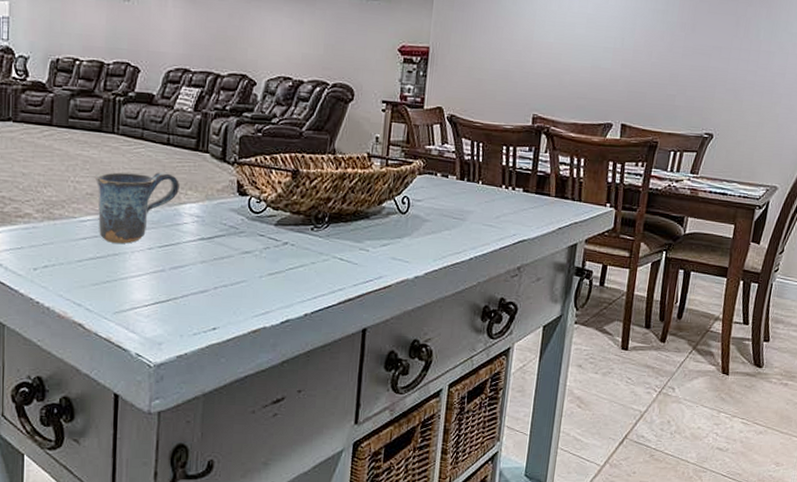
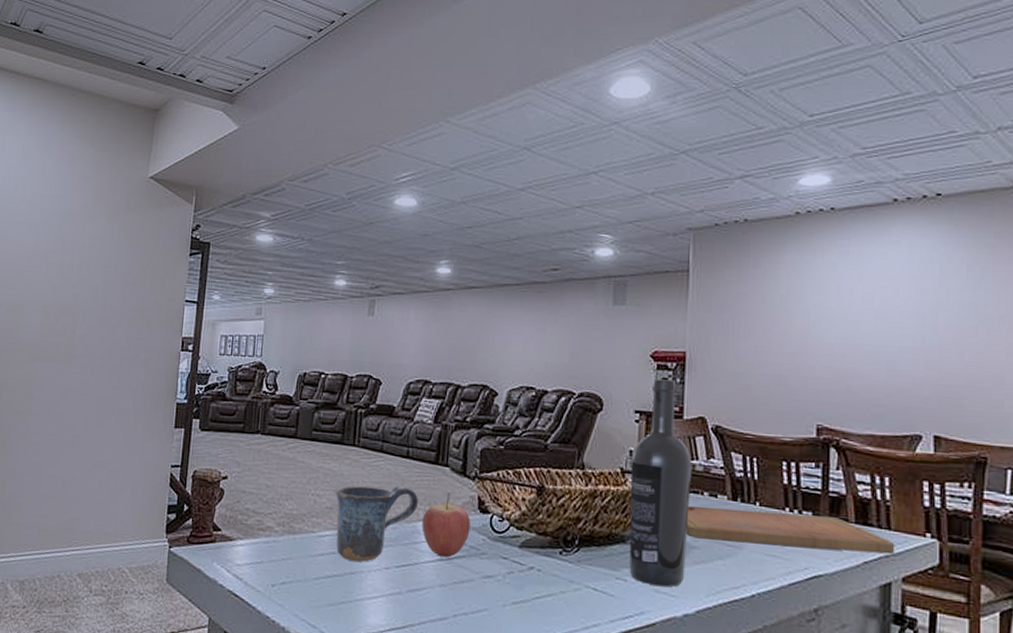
fruit: none [183,177,230,237] -> present [422,493,471,558]
wine bottle: none [371,72,429,255] -> present [629,379,693,587]
cutting board: none [420,185,583,221] -> present [685,505,895,555]

